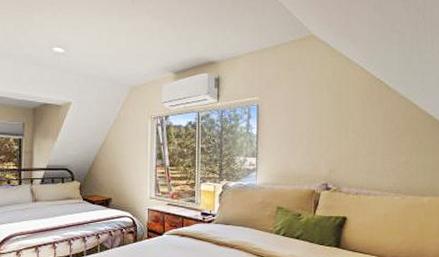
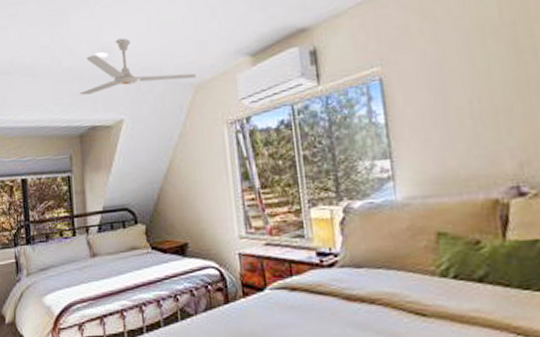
ceiling fan: none [37,40,132,82] -> present [80,38,196,96]

